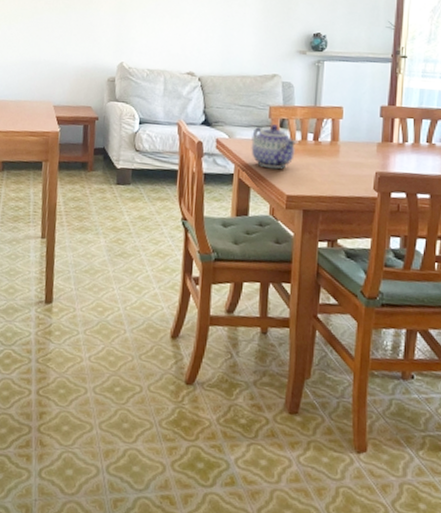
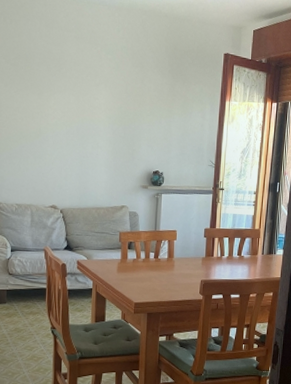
teapot: present [251,124,297,169] -> none [105,247,142,283]

